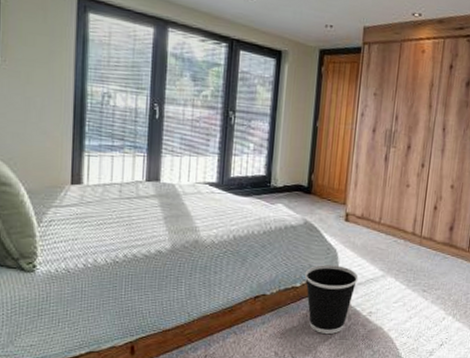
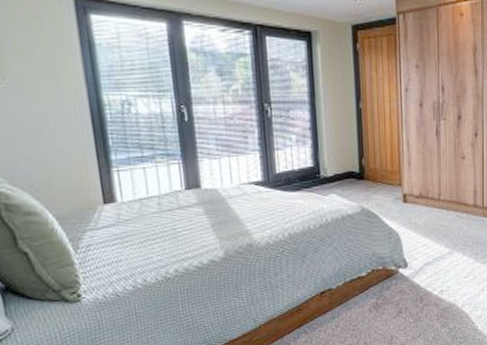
wastebasket: present [304,265,359,334] -> none [369,248,425,319]

